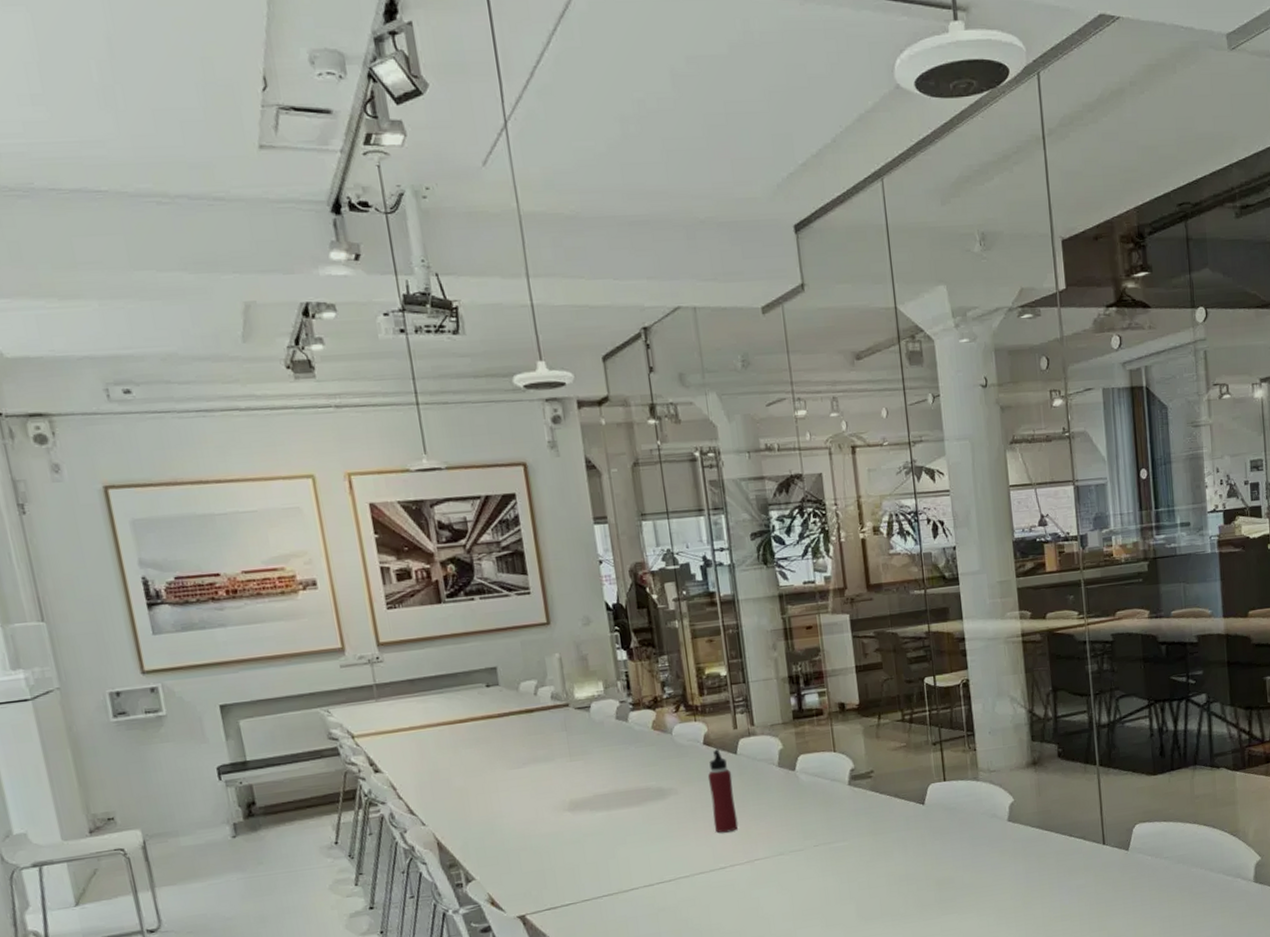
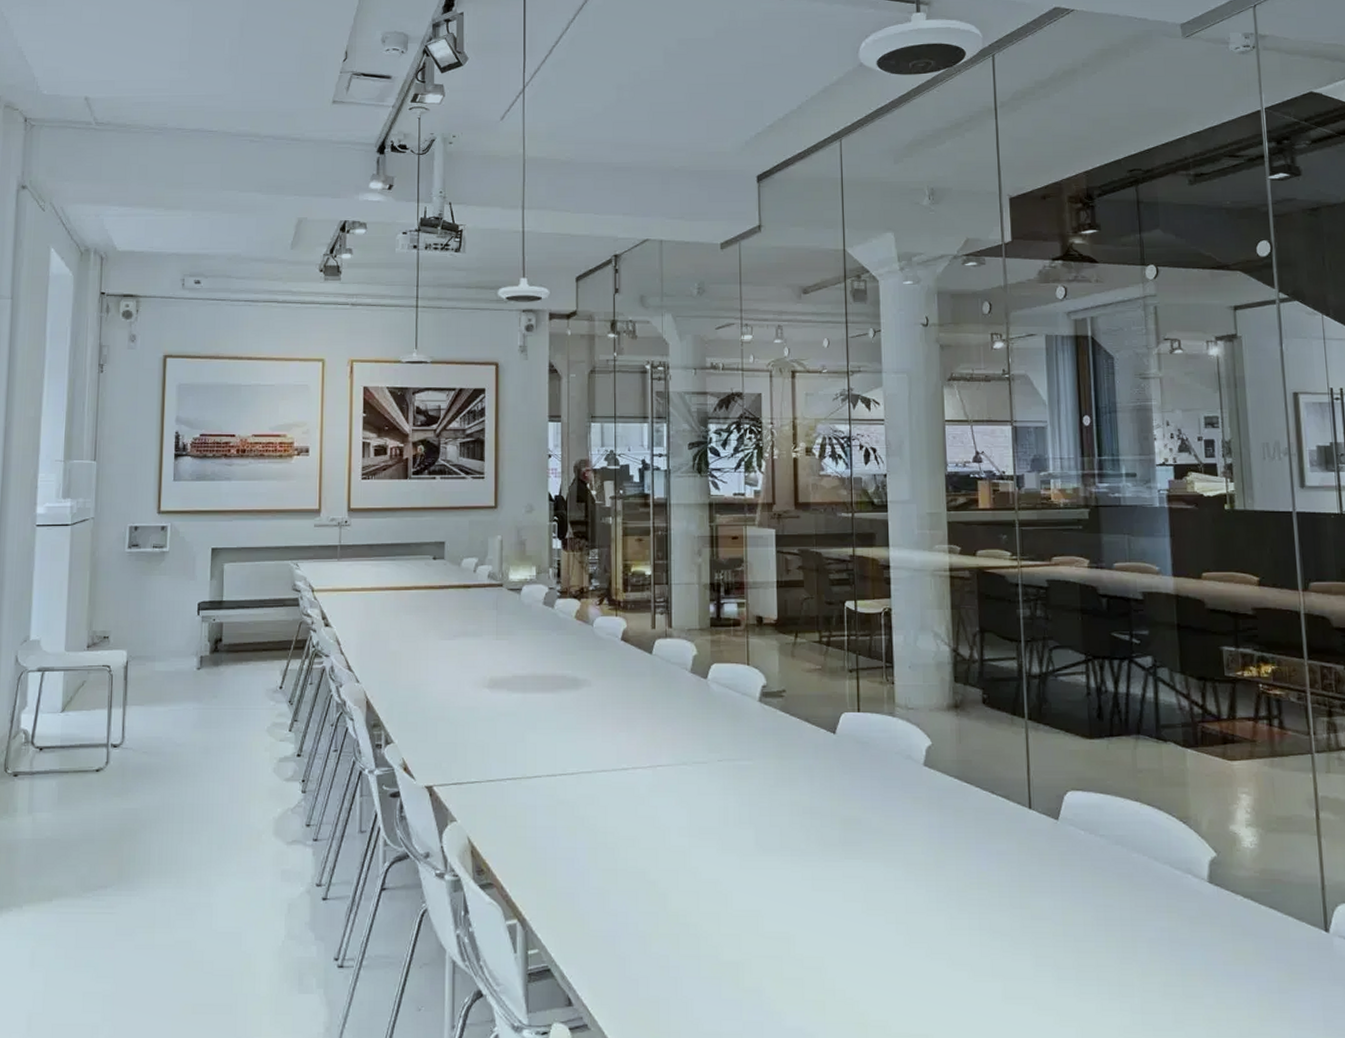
water bottle: present [707,748,739,833] -> none [621,645,645,733]

